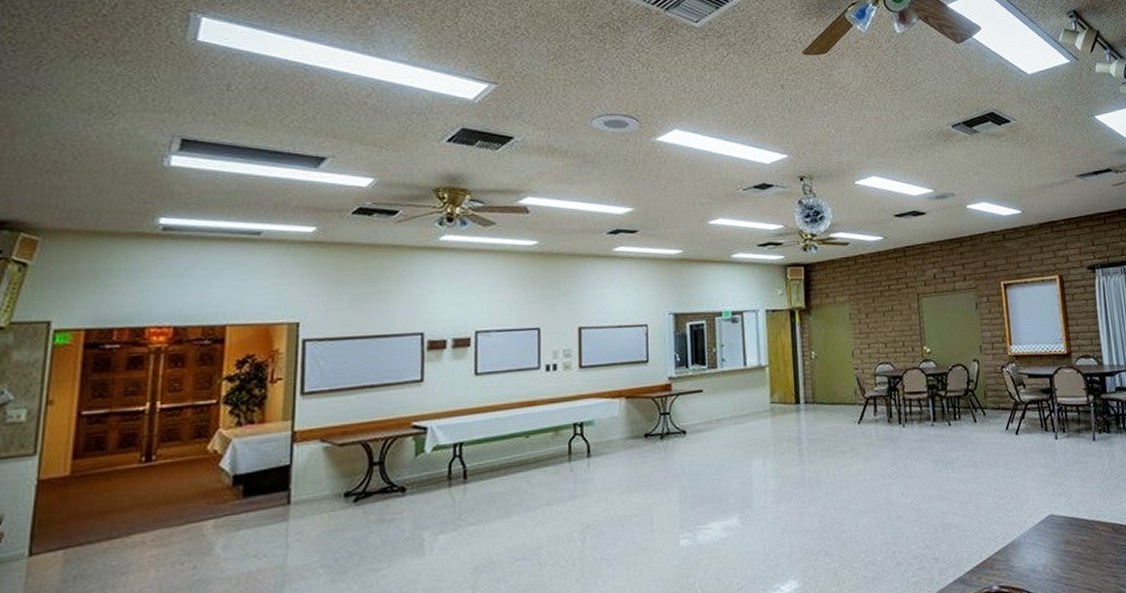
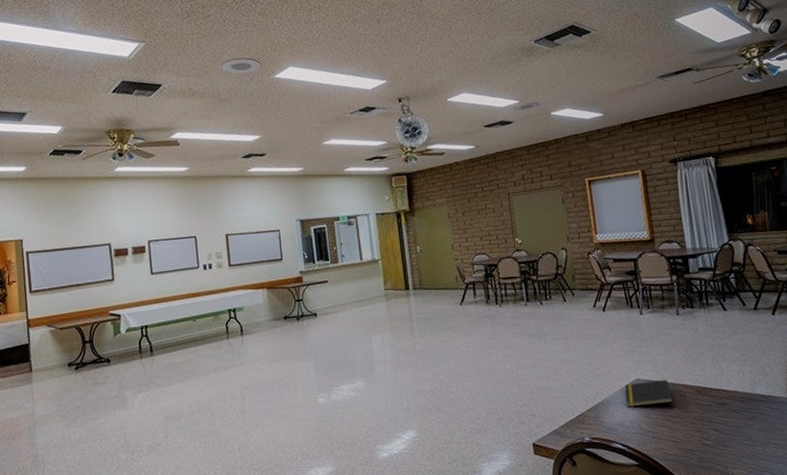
notepad: none [1037,515,1088,549] -> present [625,379,673,408]

